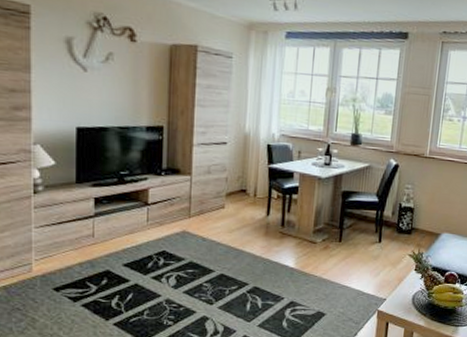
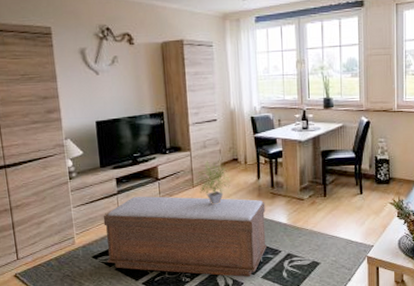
bench: none [72,221,272,325] -> present [103,196,267,278]
potted plant: none [193,189,235,241] -> present [196,161,230,205]

